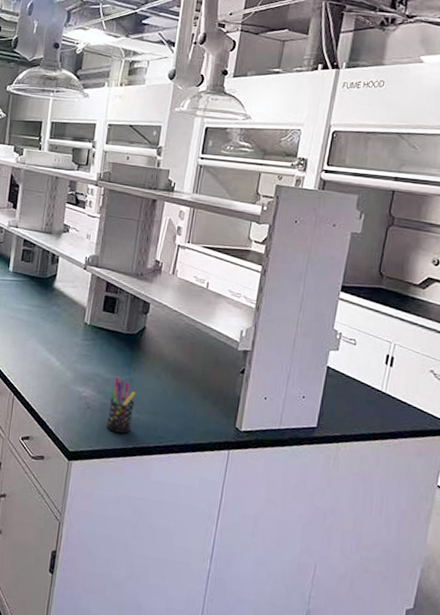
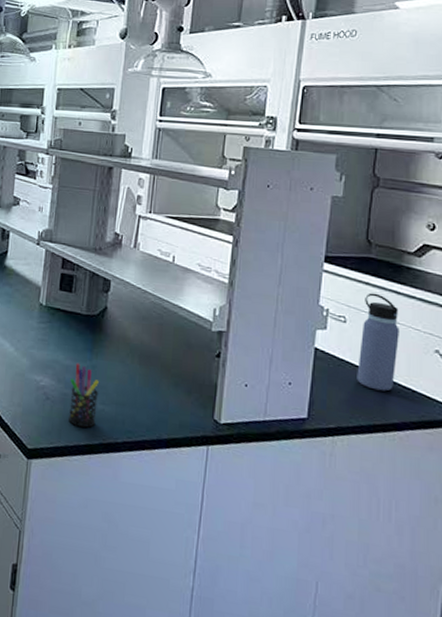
water bottle: none [361,319,402,405] -> present [357,292,400,392]

